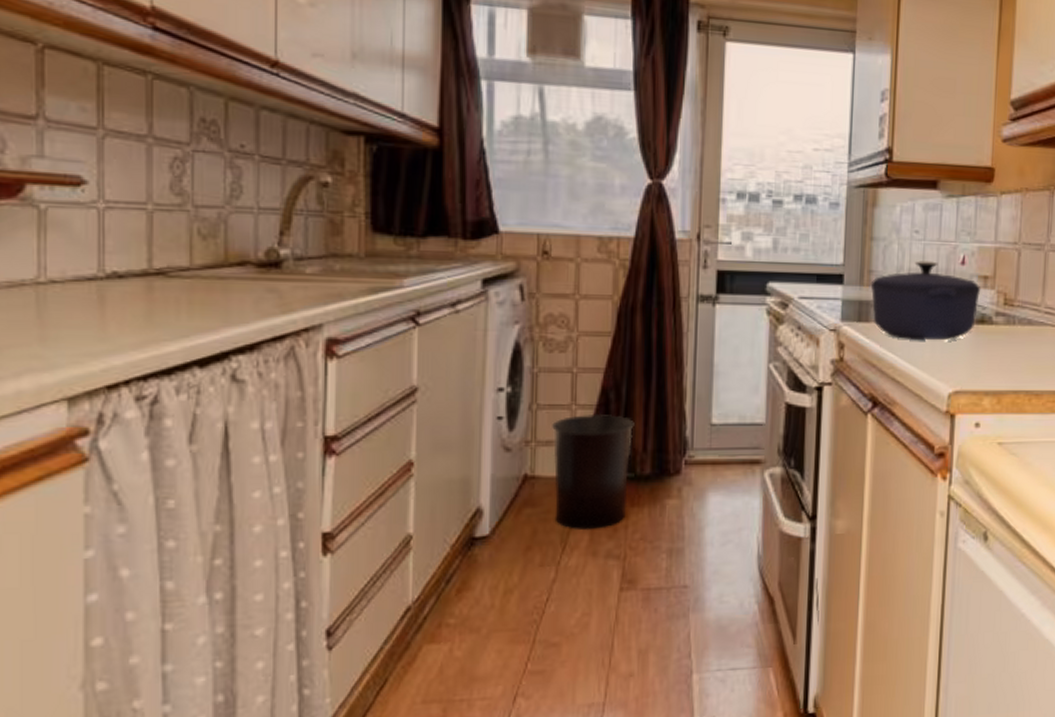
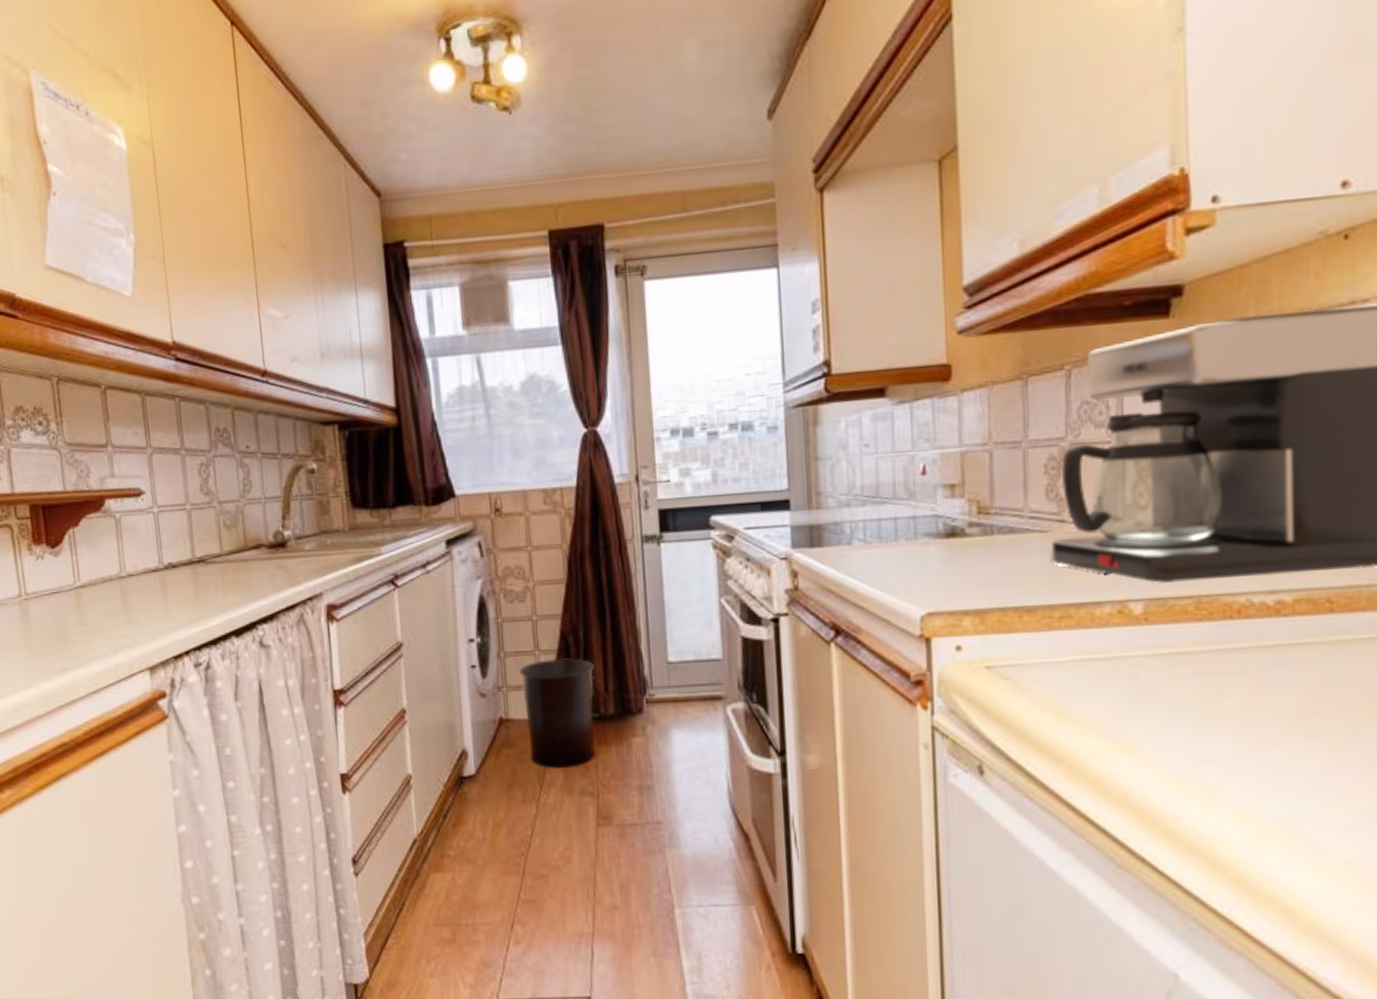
cooking pot: present [870,261,981,341] -> none [820,475,948,562]

